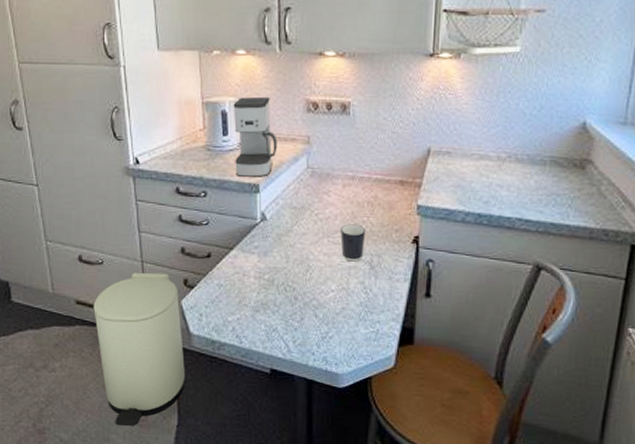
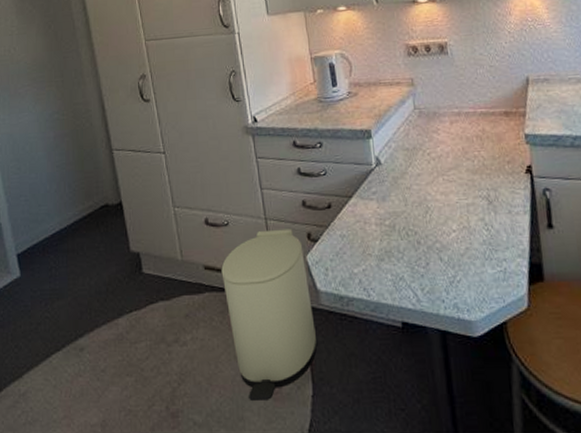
coffee maker: present [233,96,278,178] -> none [339,46,384,125]
mug: present [340,224,366,262] -> none [454,160,480,199]

